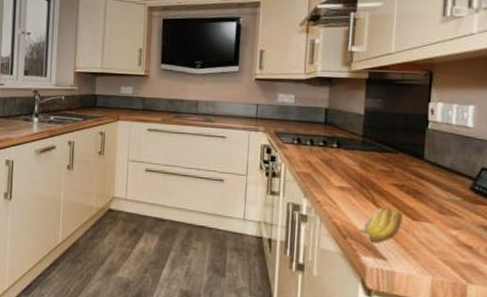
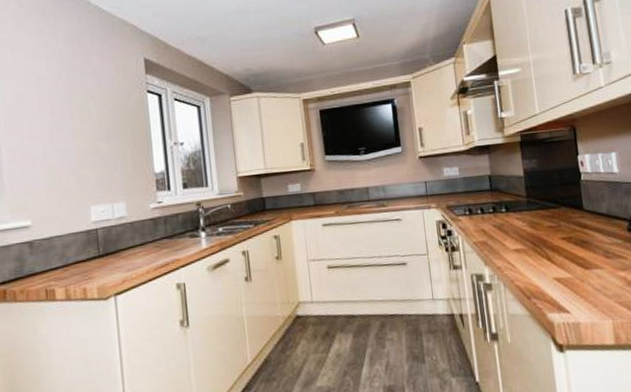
banana: present [356,207,403,244] -> none [538,261,577,299]

